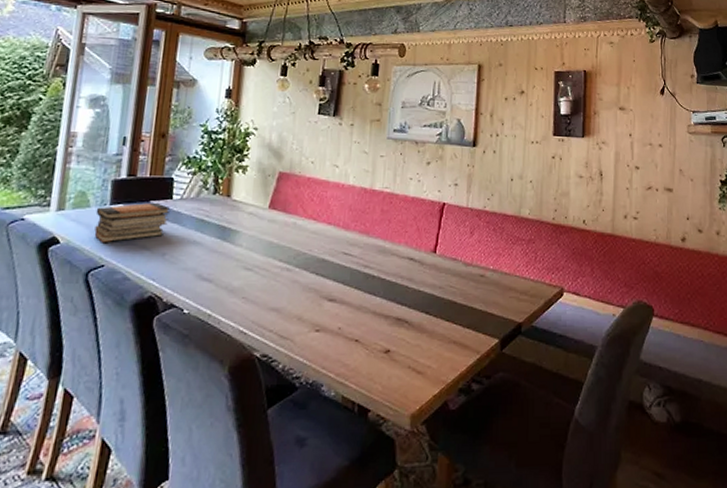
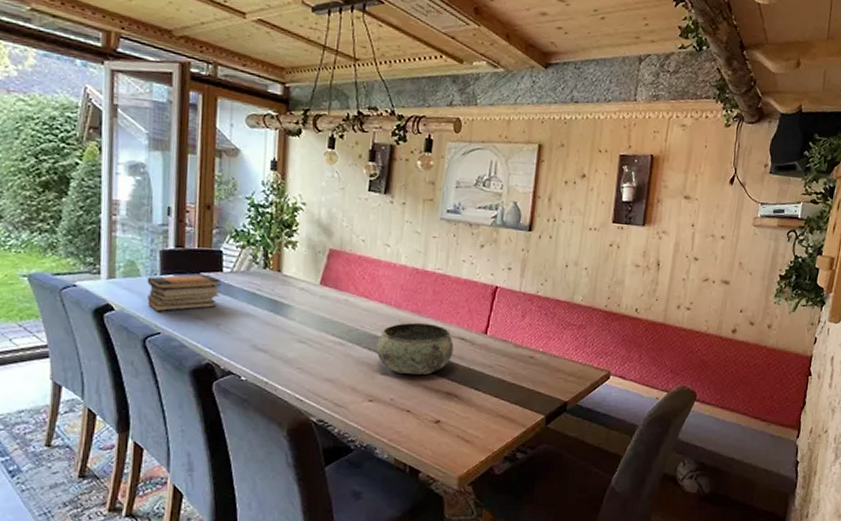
bowl: none [324,243,403,299] -> present [376,322,454,375]

